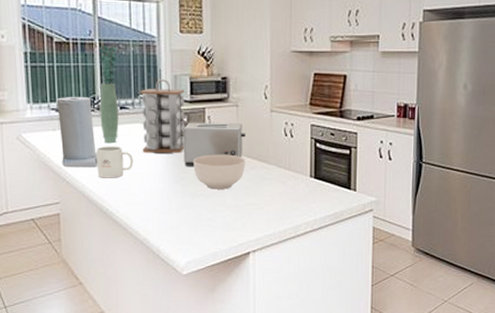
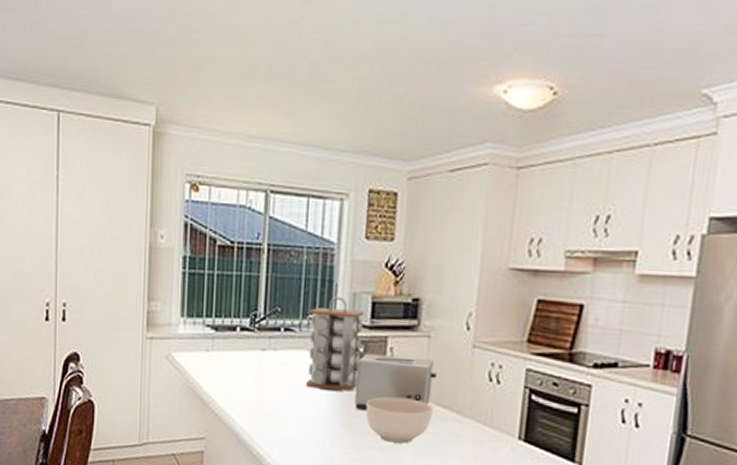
paper towel: present [56,97,98,168] -> none [212,312,253,400]
mug: present [96,146,134,178] -> none [250,374,294,416]
vase: present [98,41,119,144] -> none [259,246,288,373]

